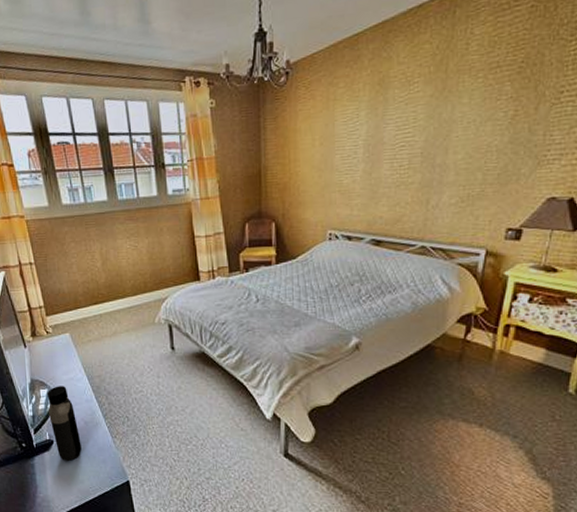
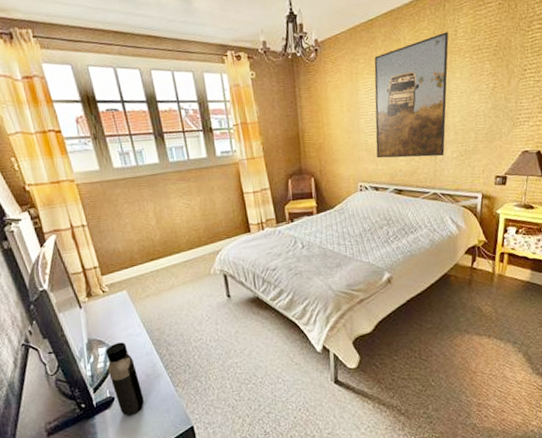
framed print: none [352,45,458,202] -> present [374,32,449,159]

